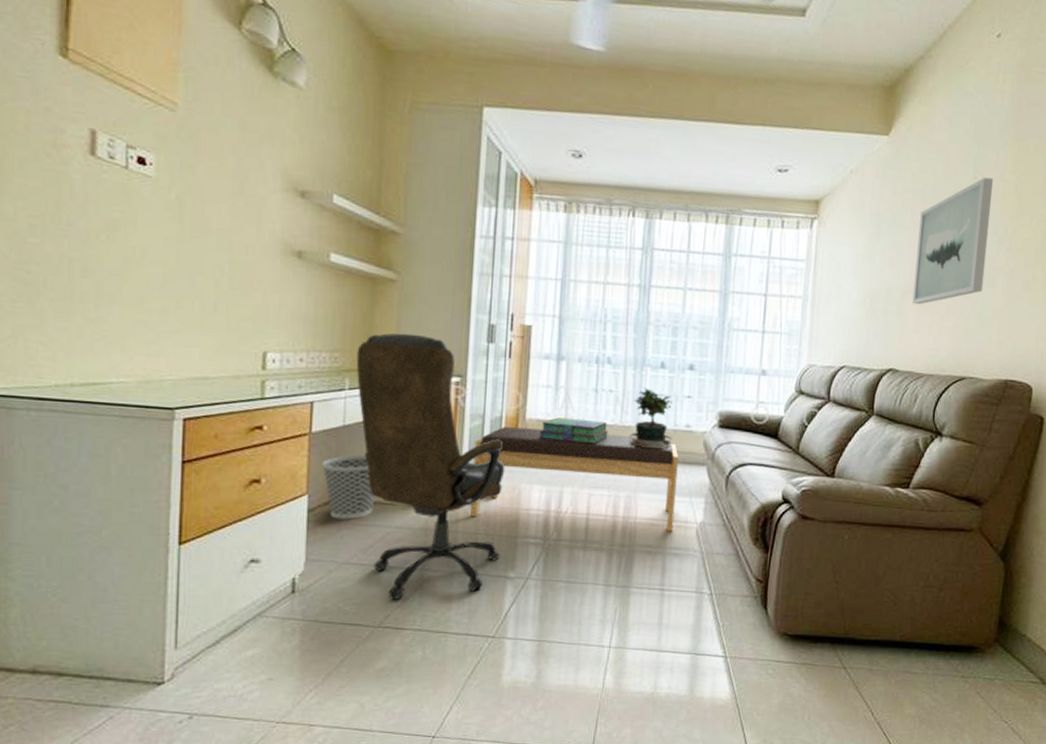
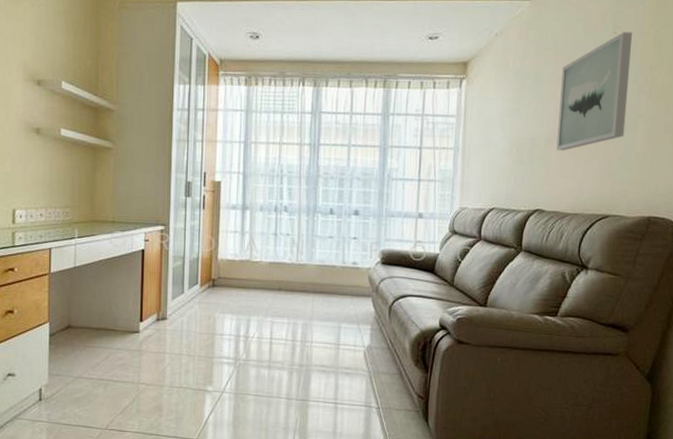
wastebasket: present [322,454,375,520] -> none [59,290,101,343]
office chair: present [356,333,505,600] -> none [83,191,202,407]
bench: present [470,427,679,532] -> none [175,266,347,354]
stack of books: present [539,417,608,444] -> none [229,258,286,280]
potted plant: present [629,387,672,449] -> none [305,230,341,283]

